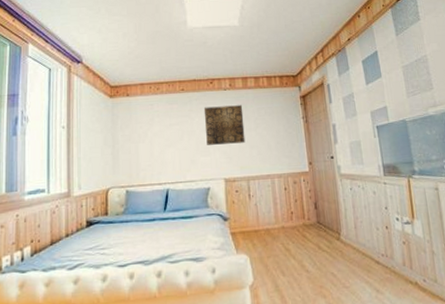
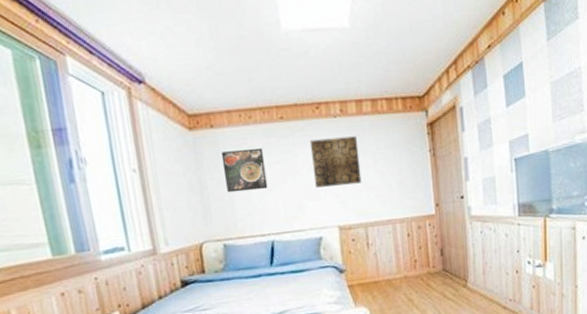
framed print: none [132,113,168,147] -> present [221,149,268,193]

